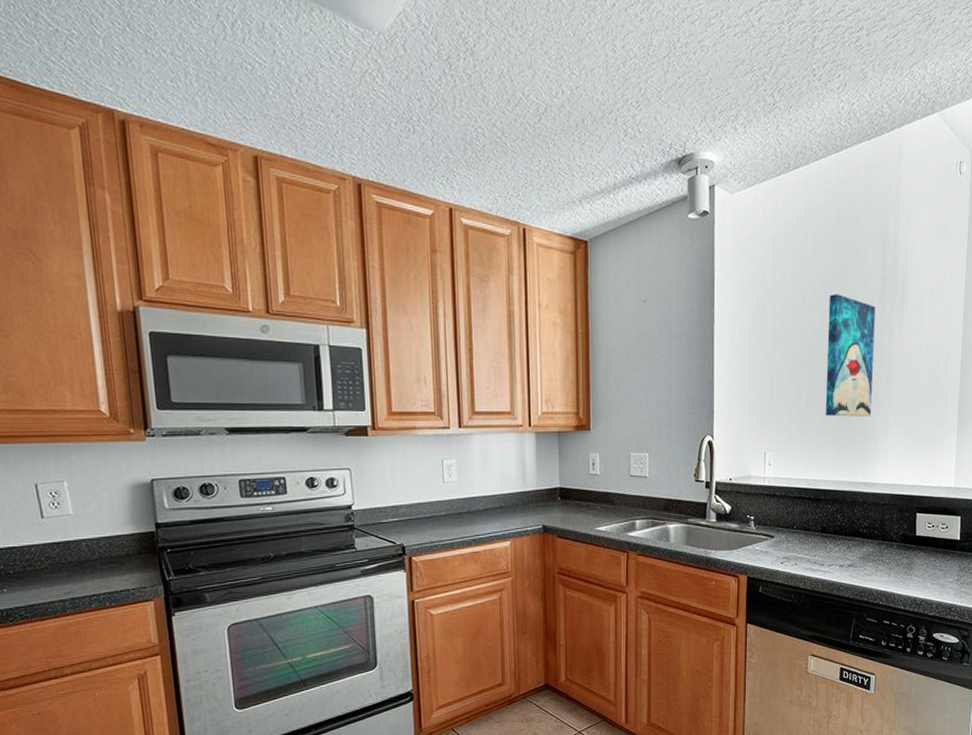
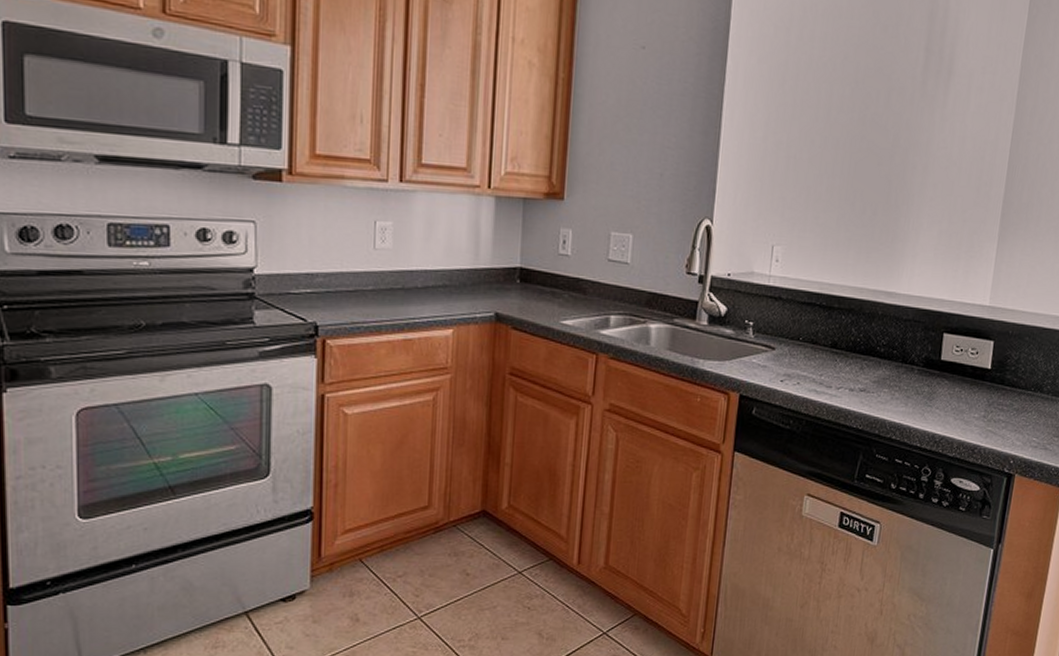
wall art: present [825,294,876,417] -> none [848,62,917,213]

